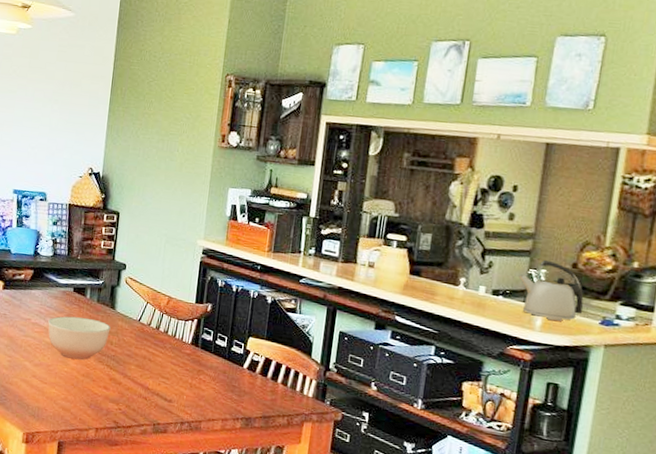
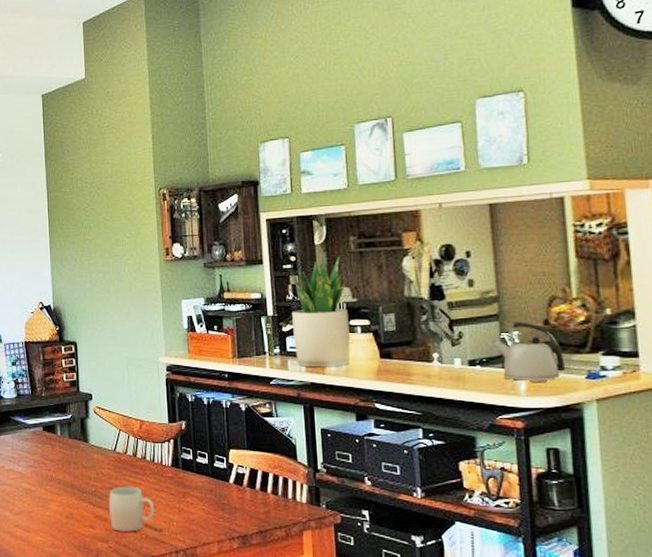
bowl: present [48,316,111,360] -> none [22,455,87,501]
mug: none [123,355,169,399] -> present [108,486,155,532]
planter: none [329,168,393,276] -> present [291,256,351,368]

